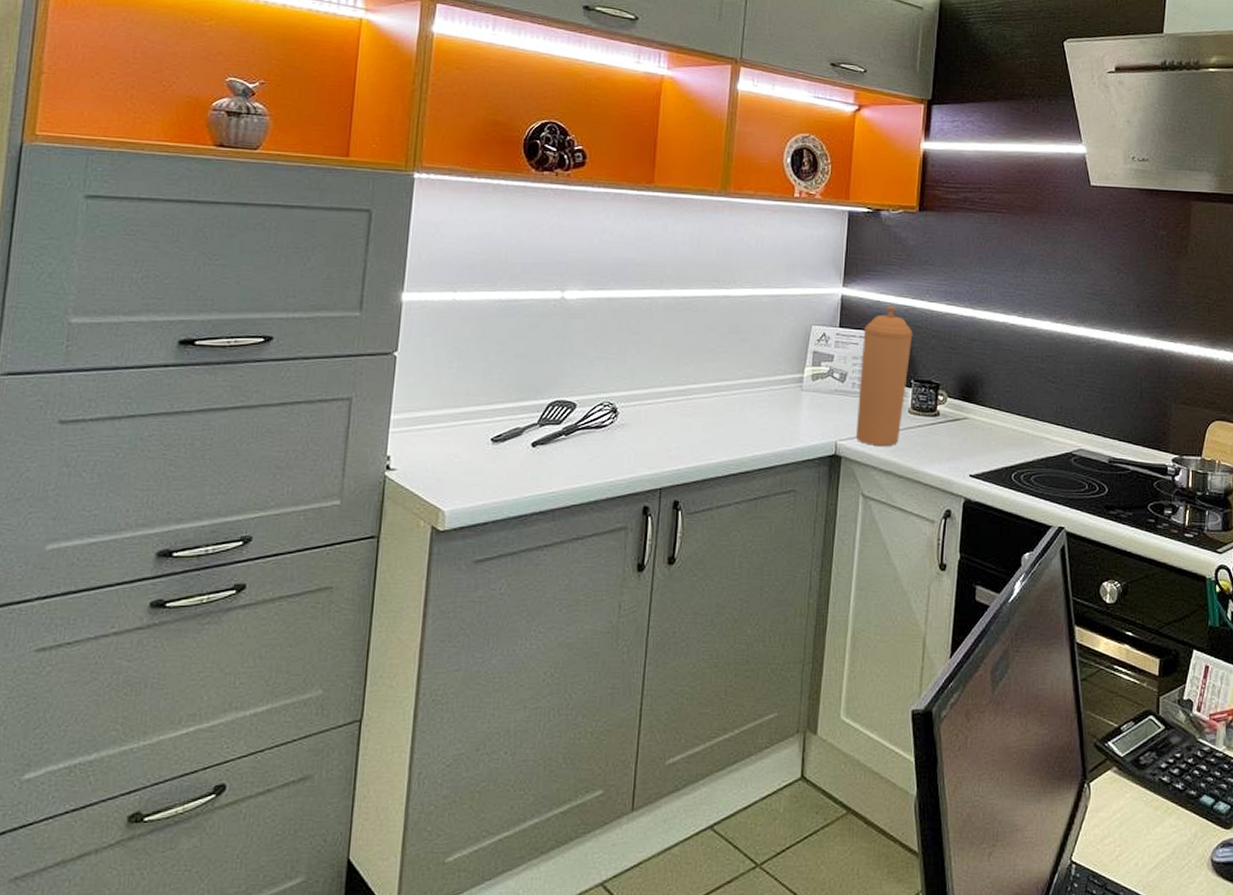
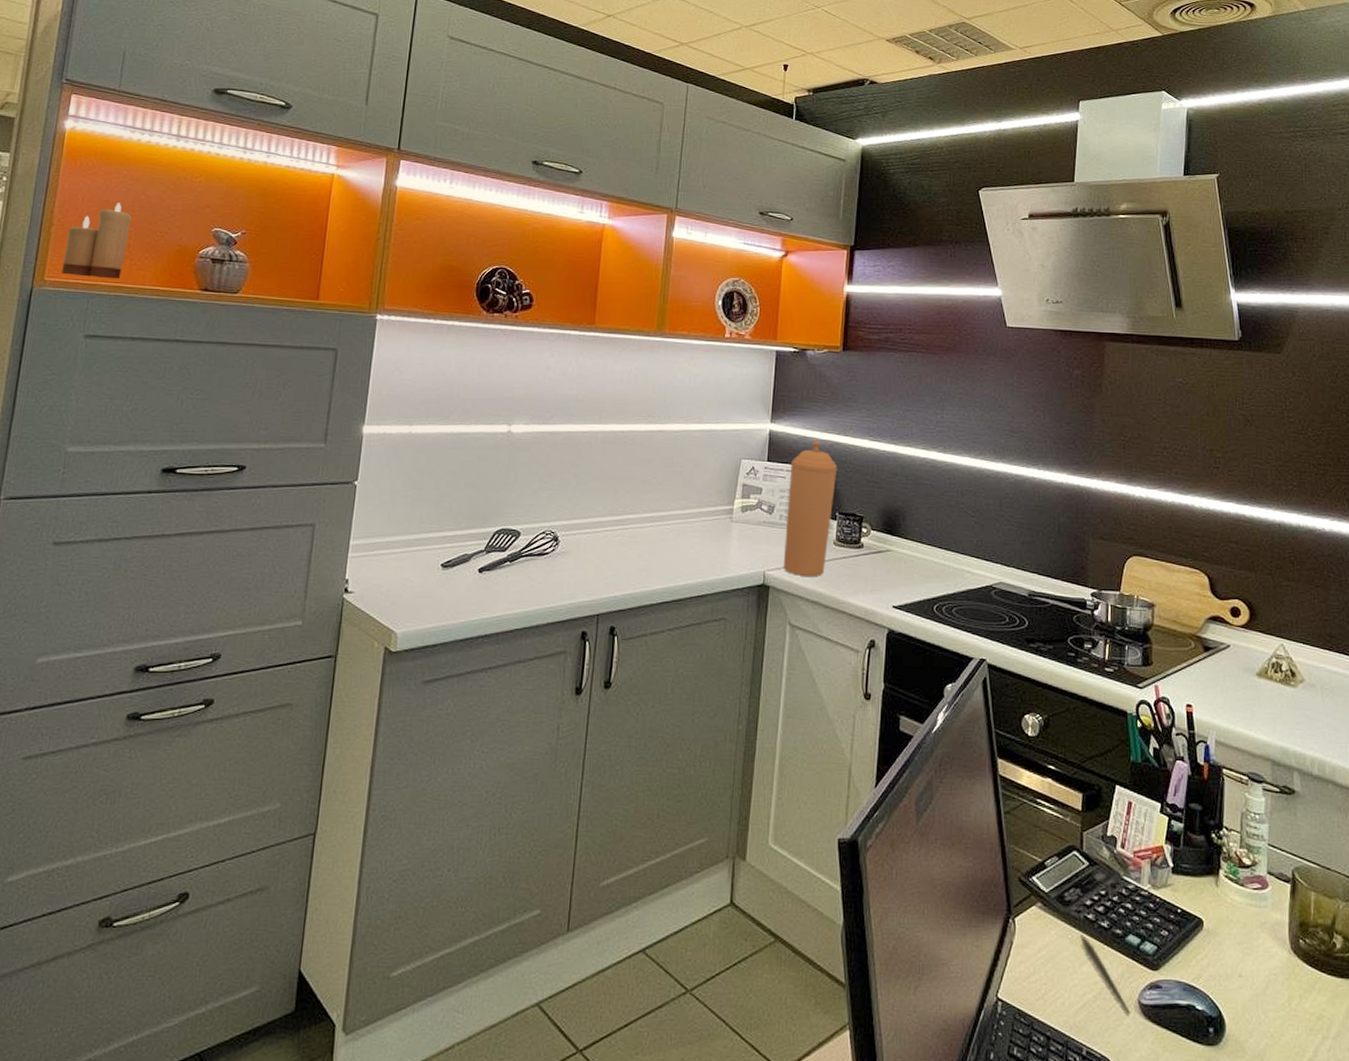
candle: none [55,49,134,134] -> present [62,203,132,280]
pen: none [1155,797,1204,873] -> present [1080,935,1131,1015]

